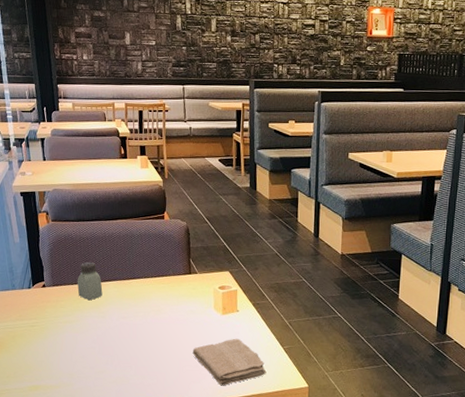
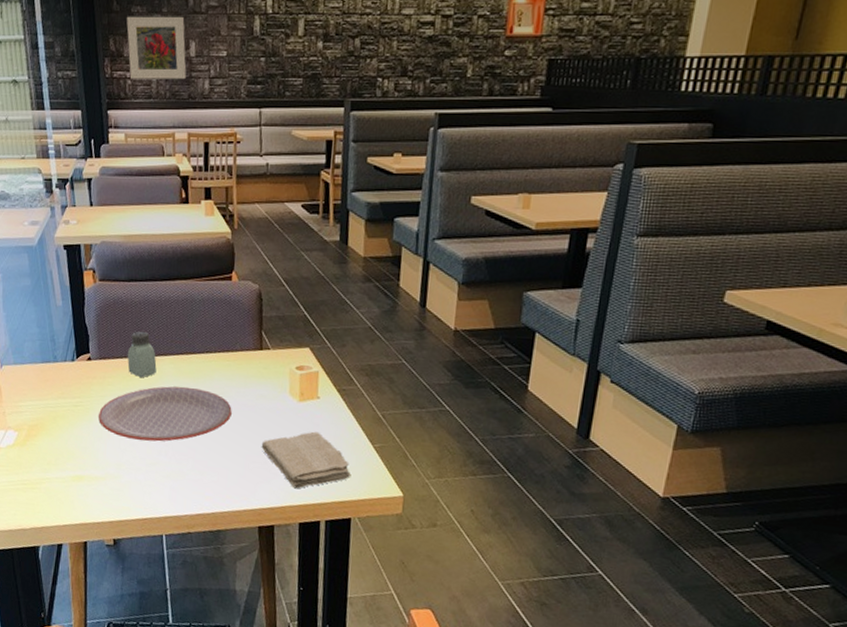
plate: none [52,306,167,353] -> present [97,386,232,442]
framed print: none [73,12,123,62] -> present [126,16,187,80]

